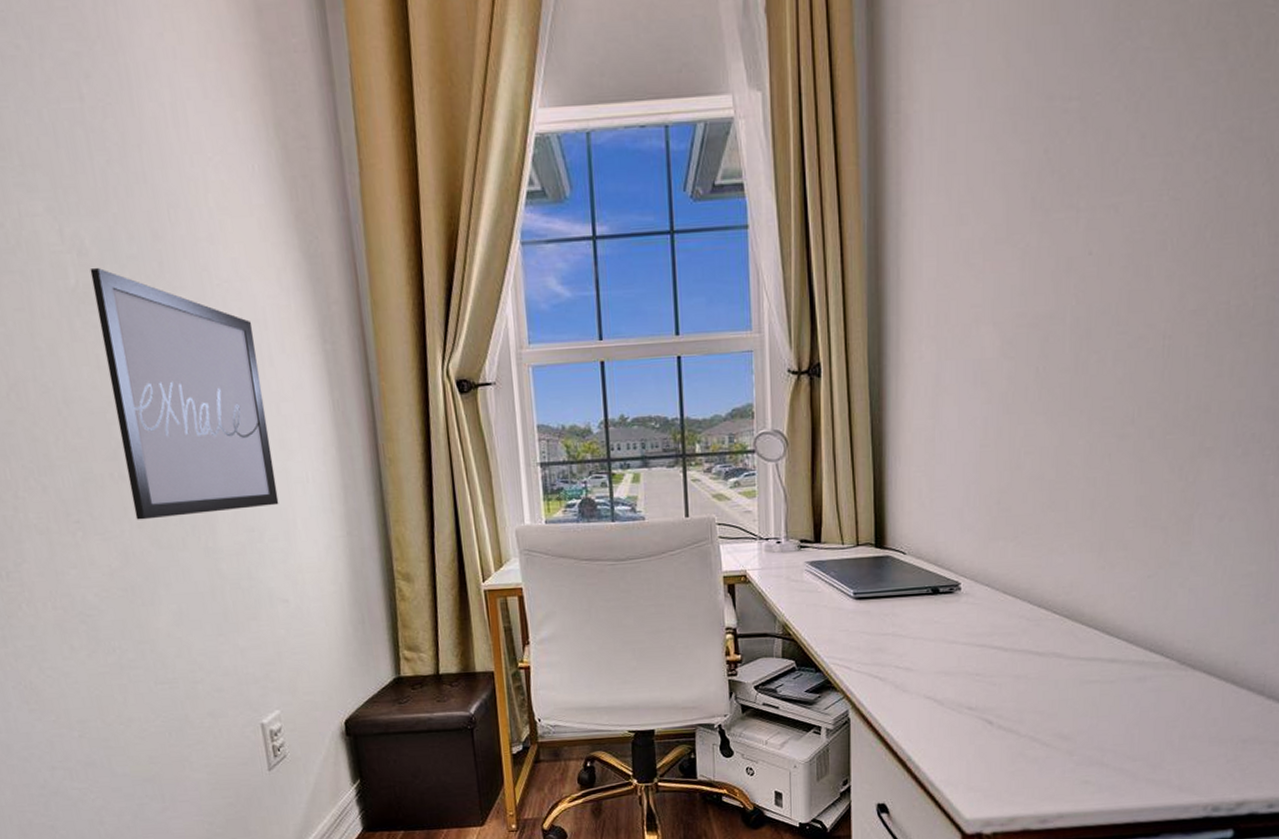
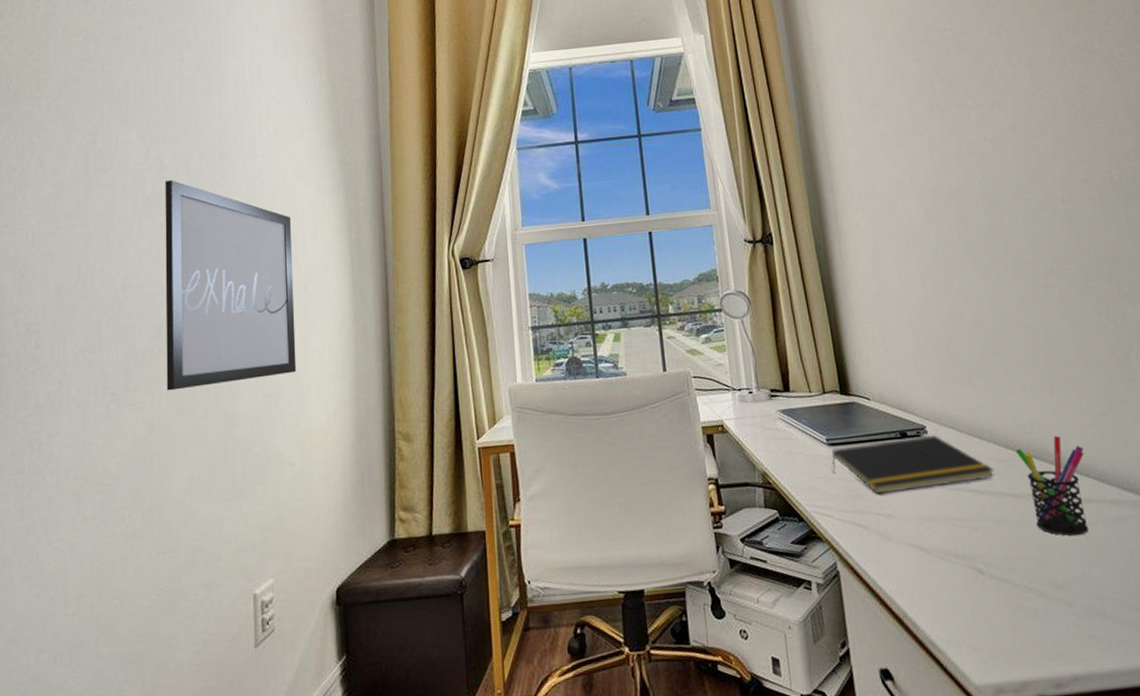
notepad: none [856,593,1023,649] -> present [831,436,995,495]
pen holder: none [1048,596,1119,693] -> present [1015,435,1090,536]

